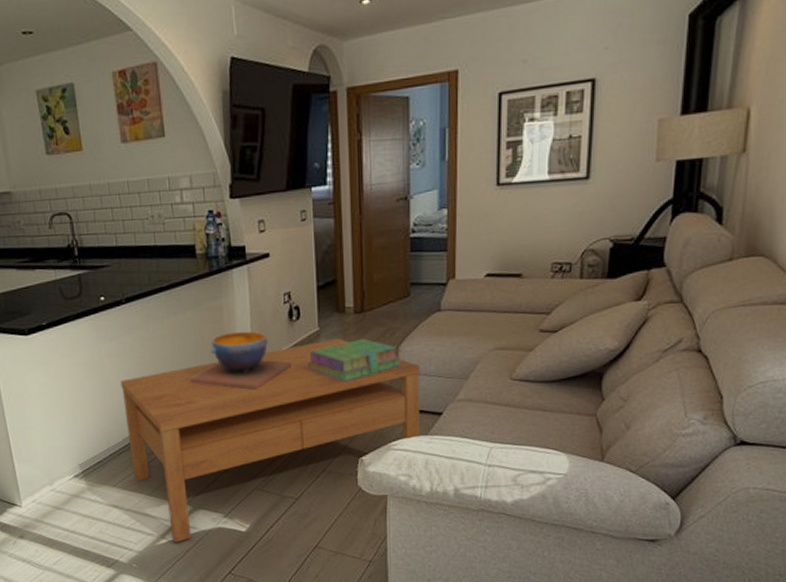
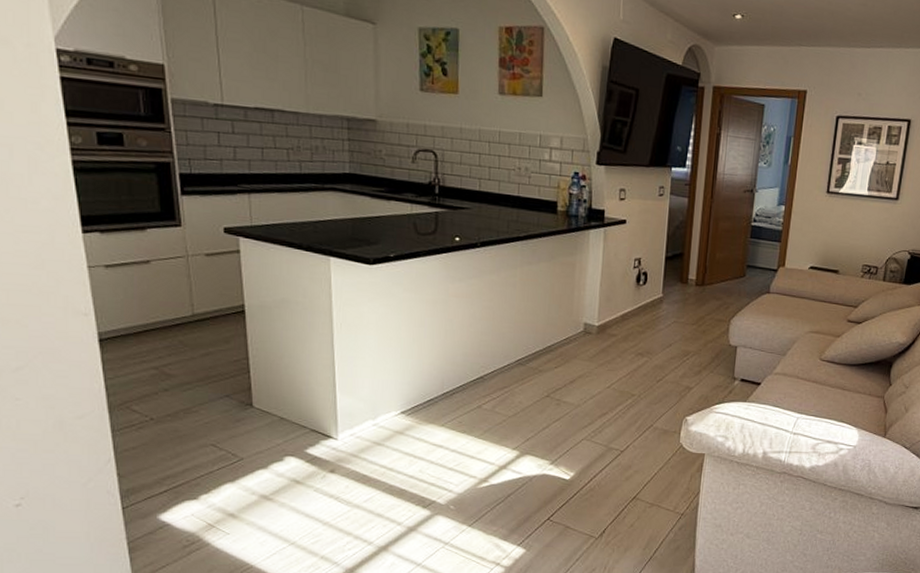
coffee table: present [120,338,421,543] -> none [464,306,747,487]
decorative bowl: present [189,331,293,391] -> none [534,288,635,346]
stack of books: present [308,338,401,382] -> none [648,309,731,347]

